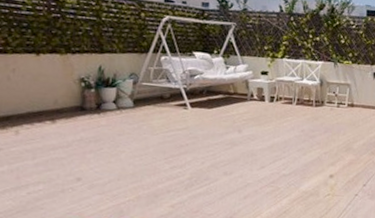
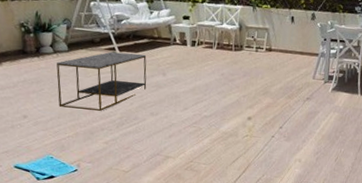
coffee table: none [119,107,221,171] -> present [56,51,147,111]

